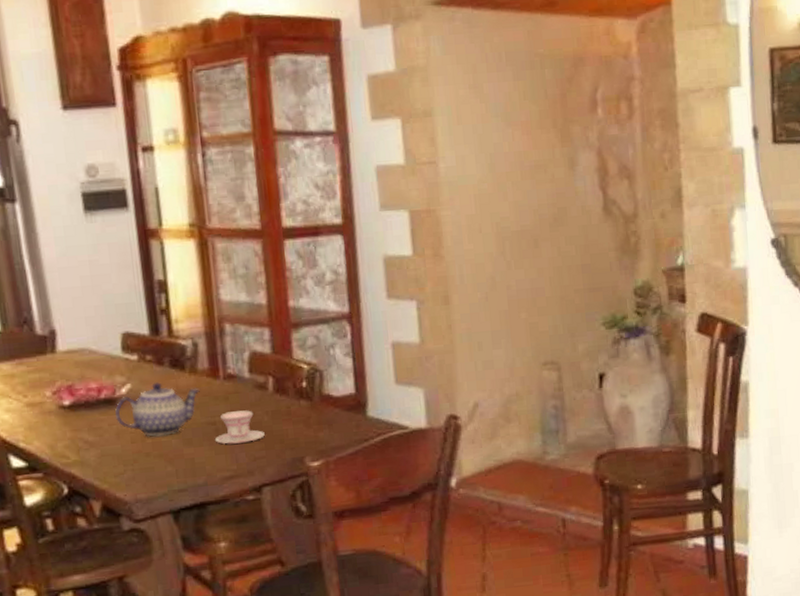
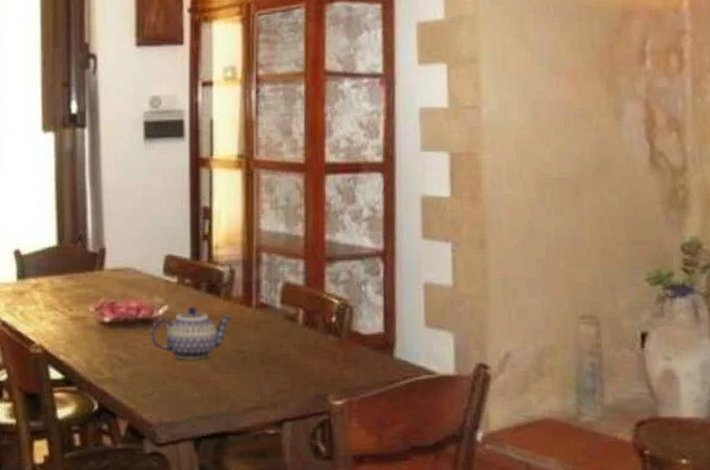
teacup: present [214,410,265,444] -> none [241,341,291,374]

